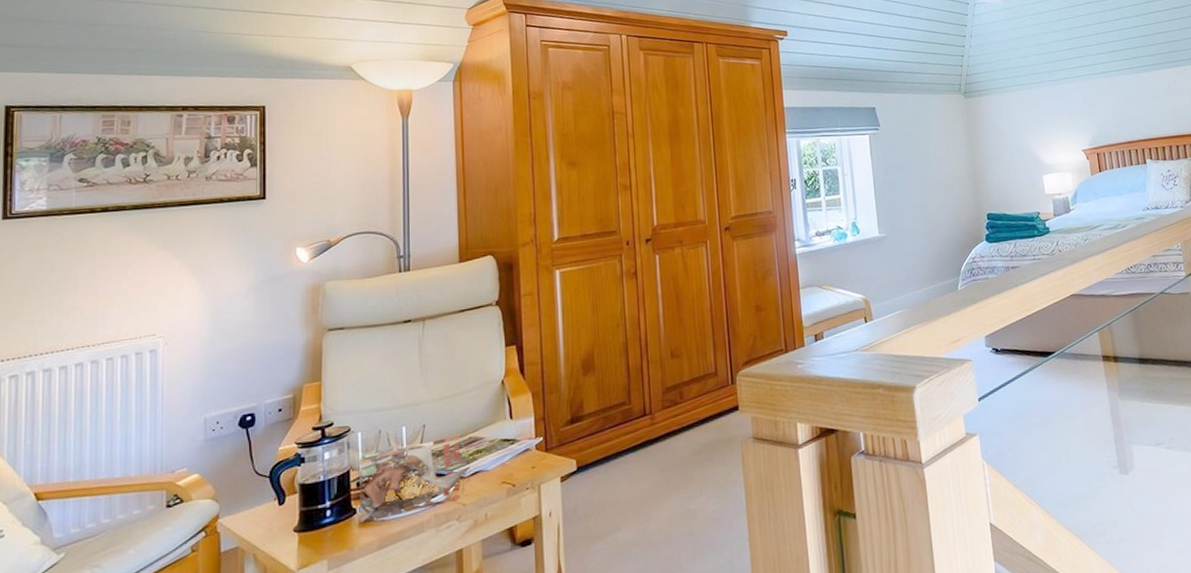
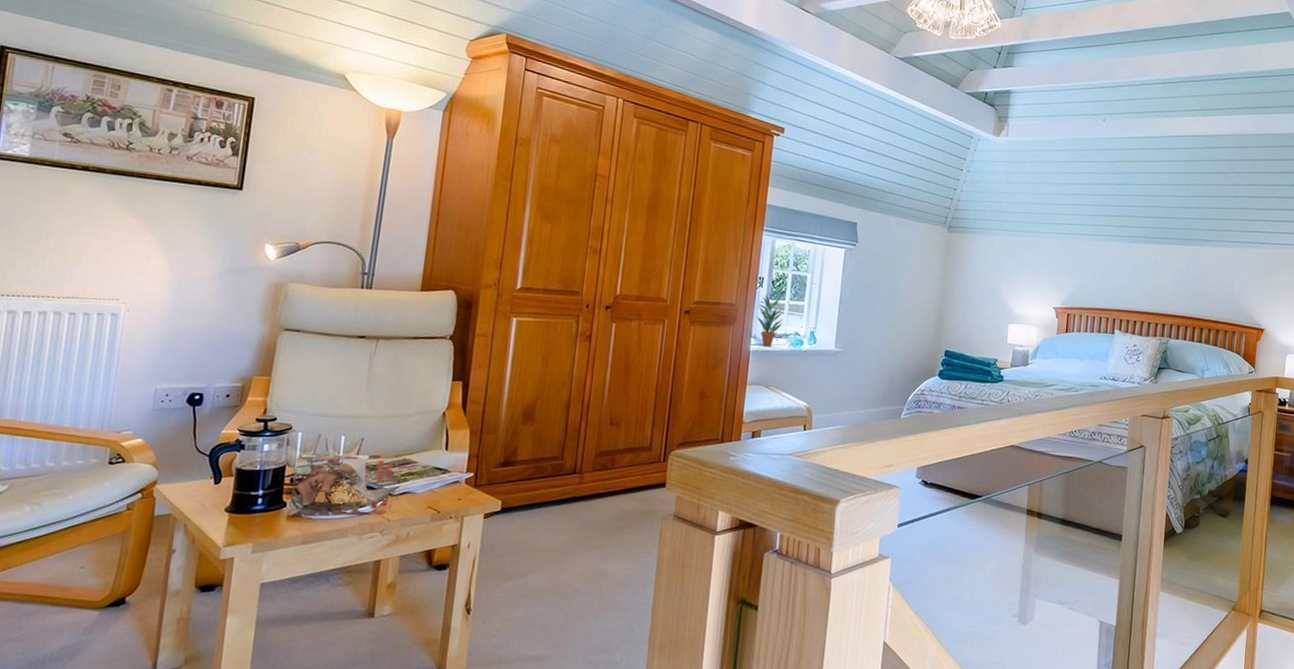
potted plant: none [795,192,823,247] -> present [756,292,783,347]

